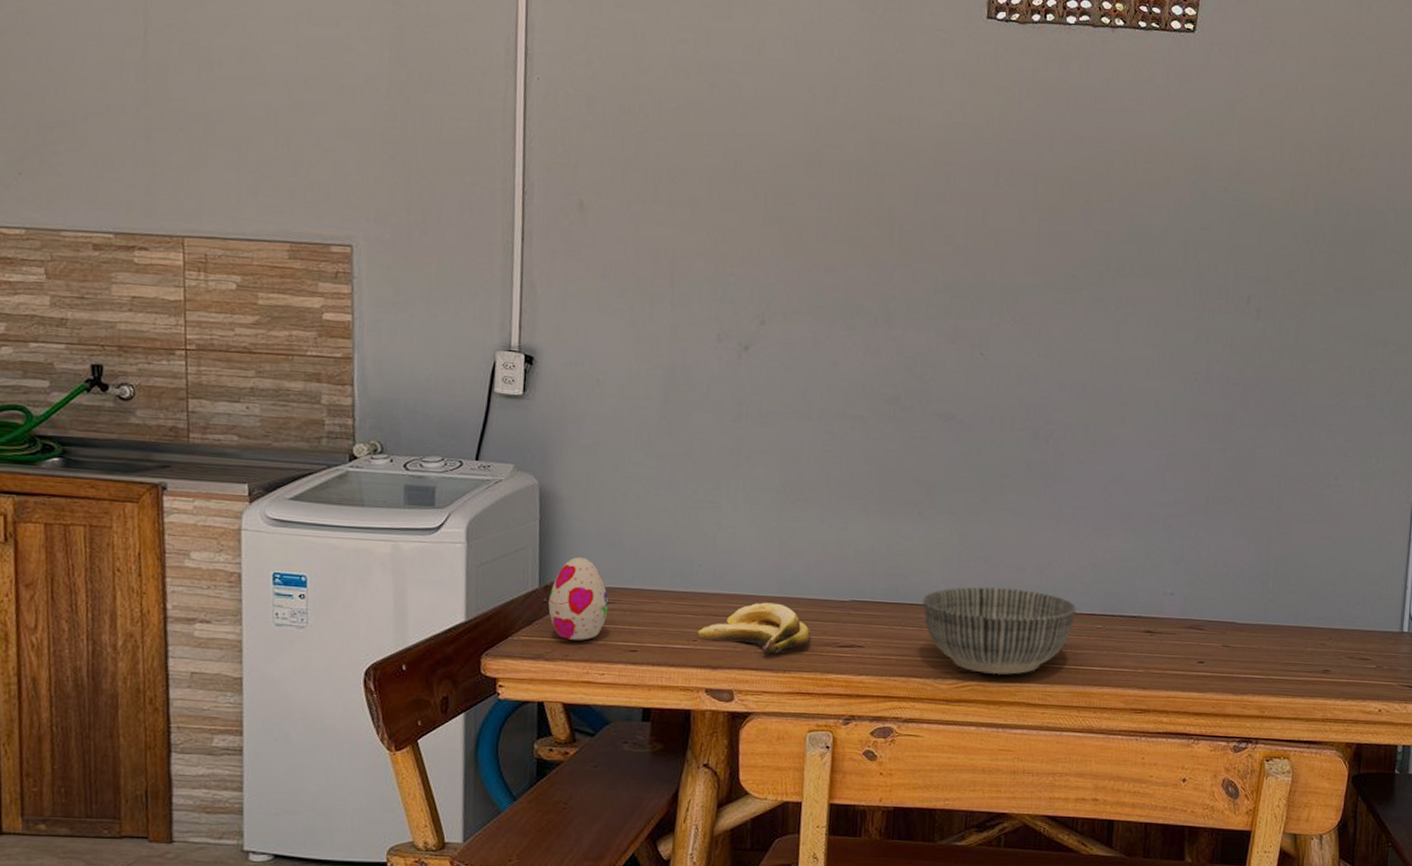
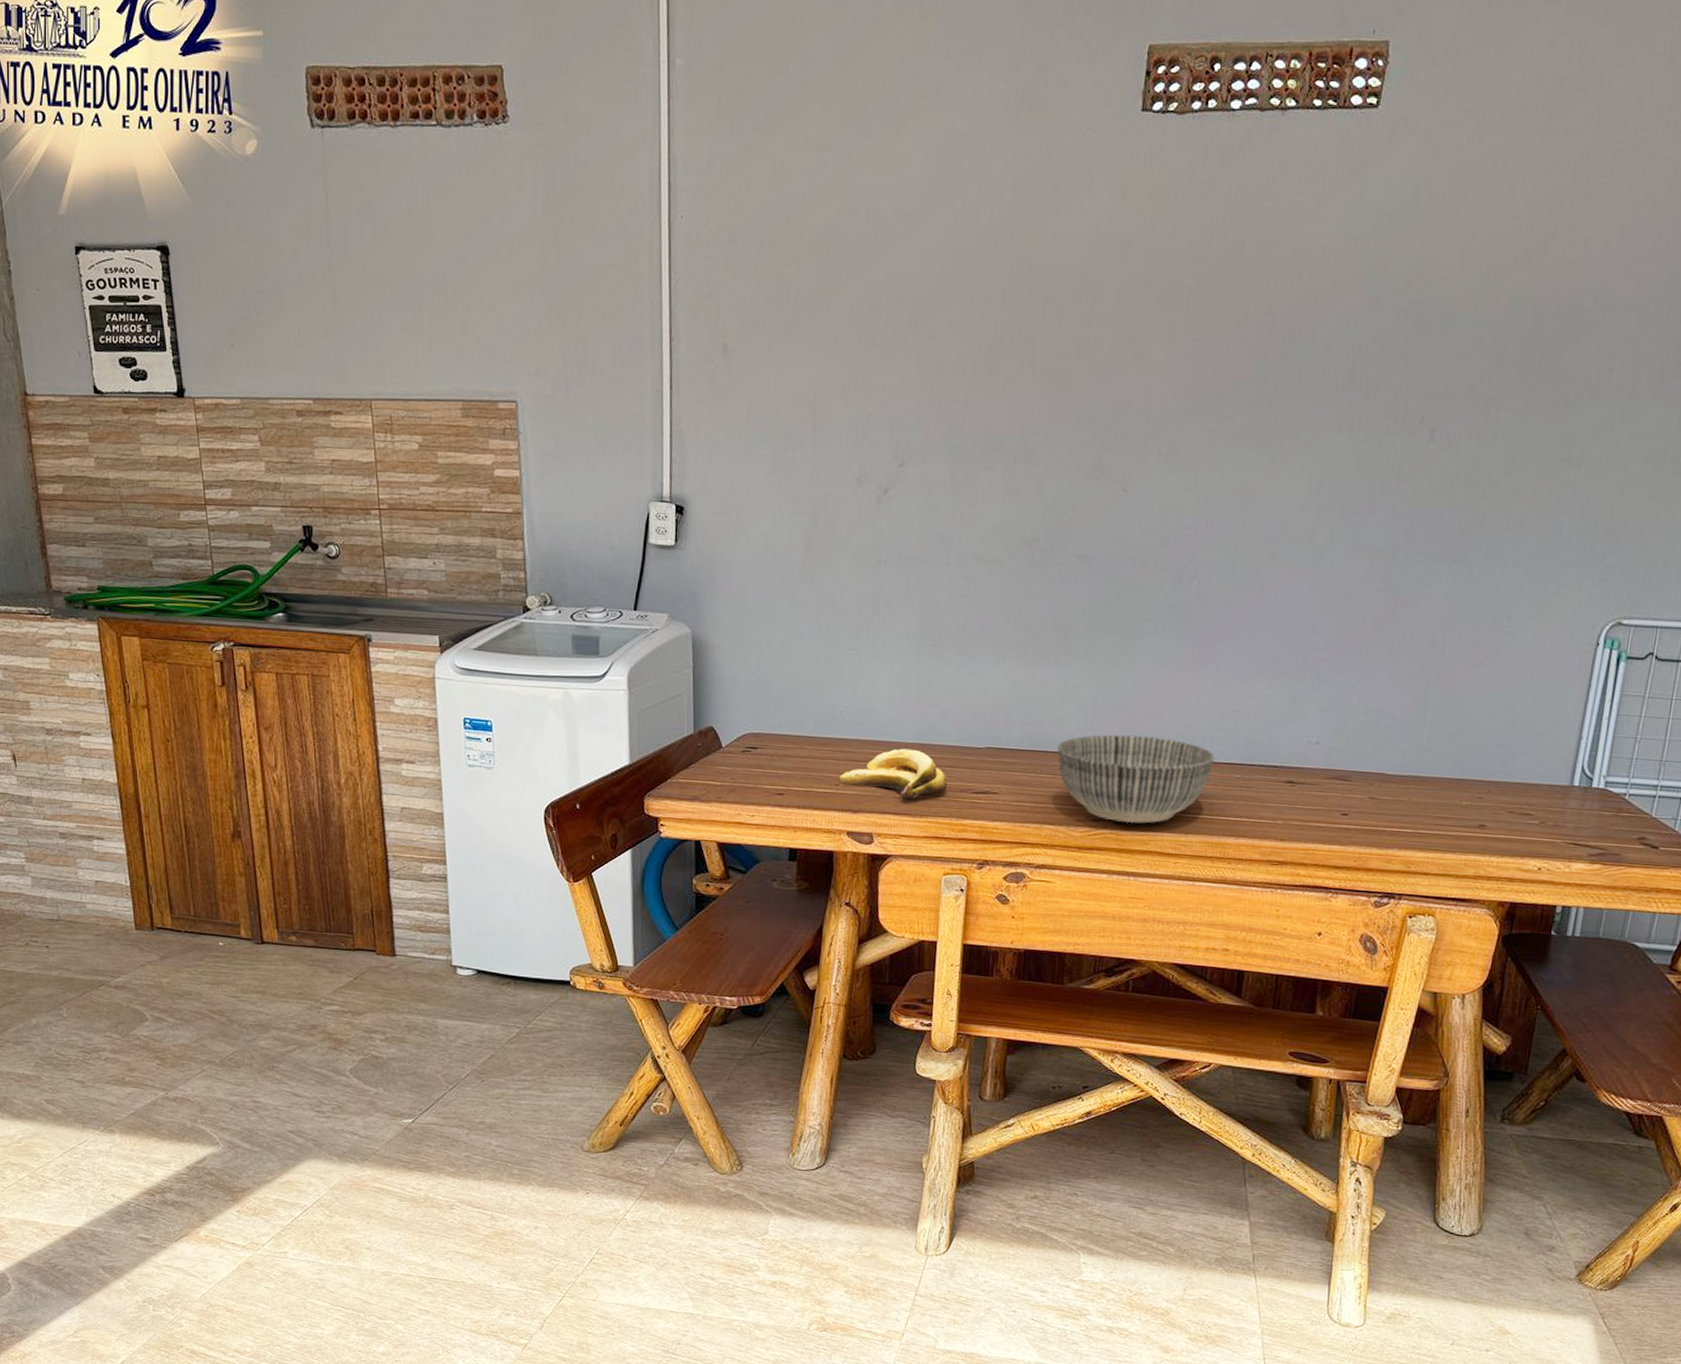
decorative egg: present [548,557,609,640] -> none [702,704,757,784]

